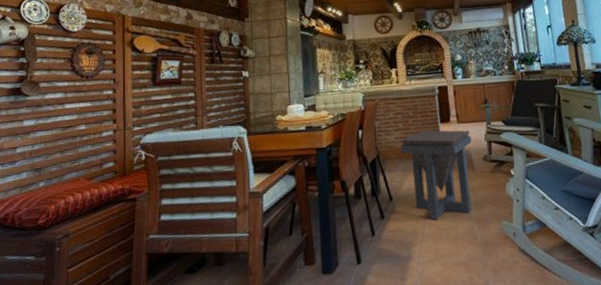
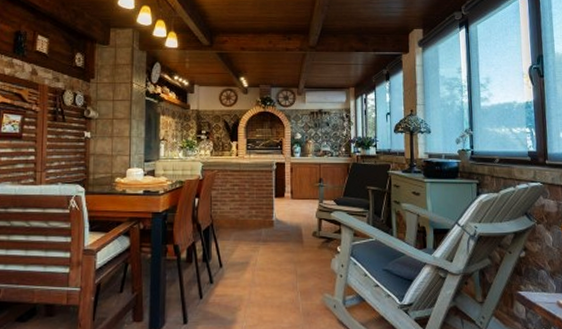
side table: present [400,130,472,221] -> none [235,203,303,289]

